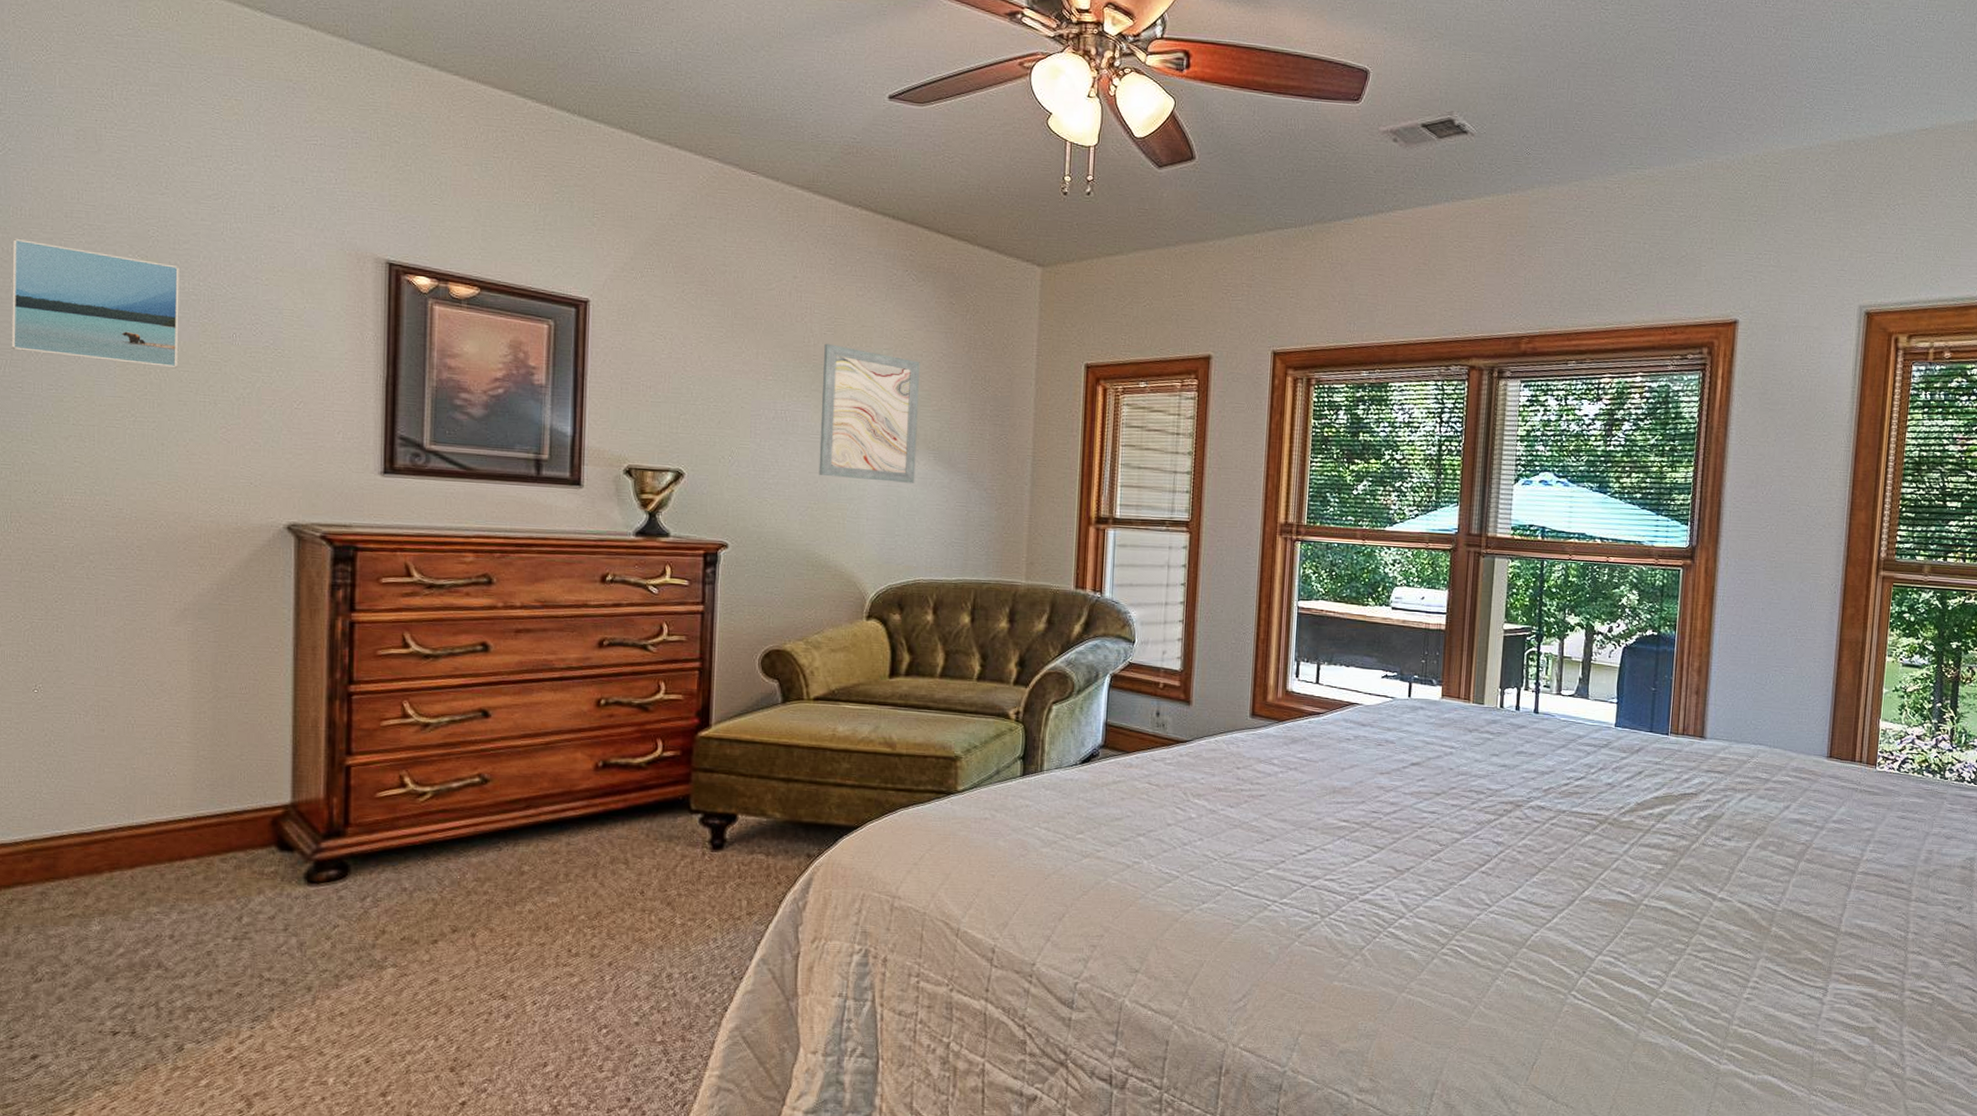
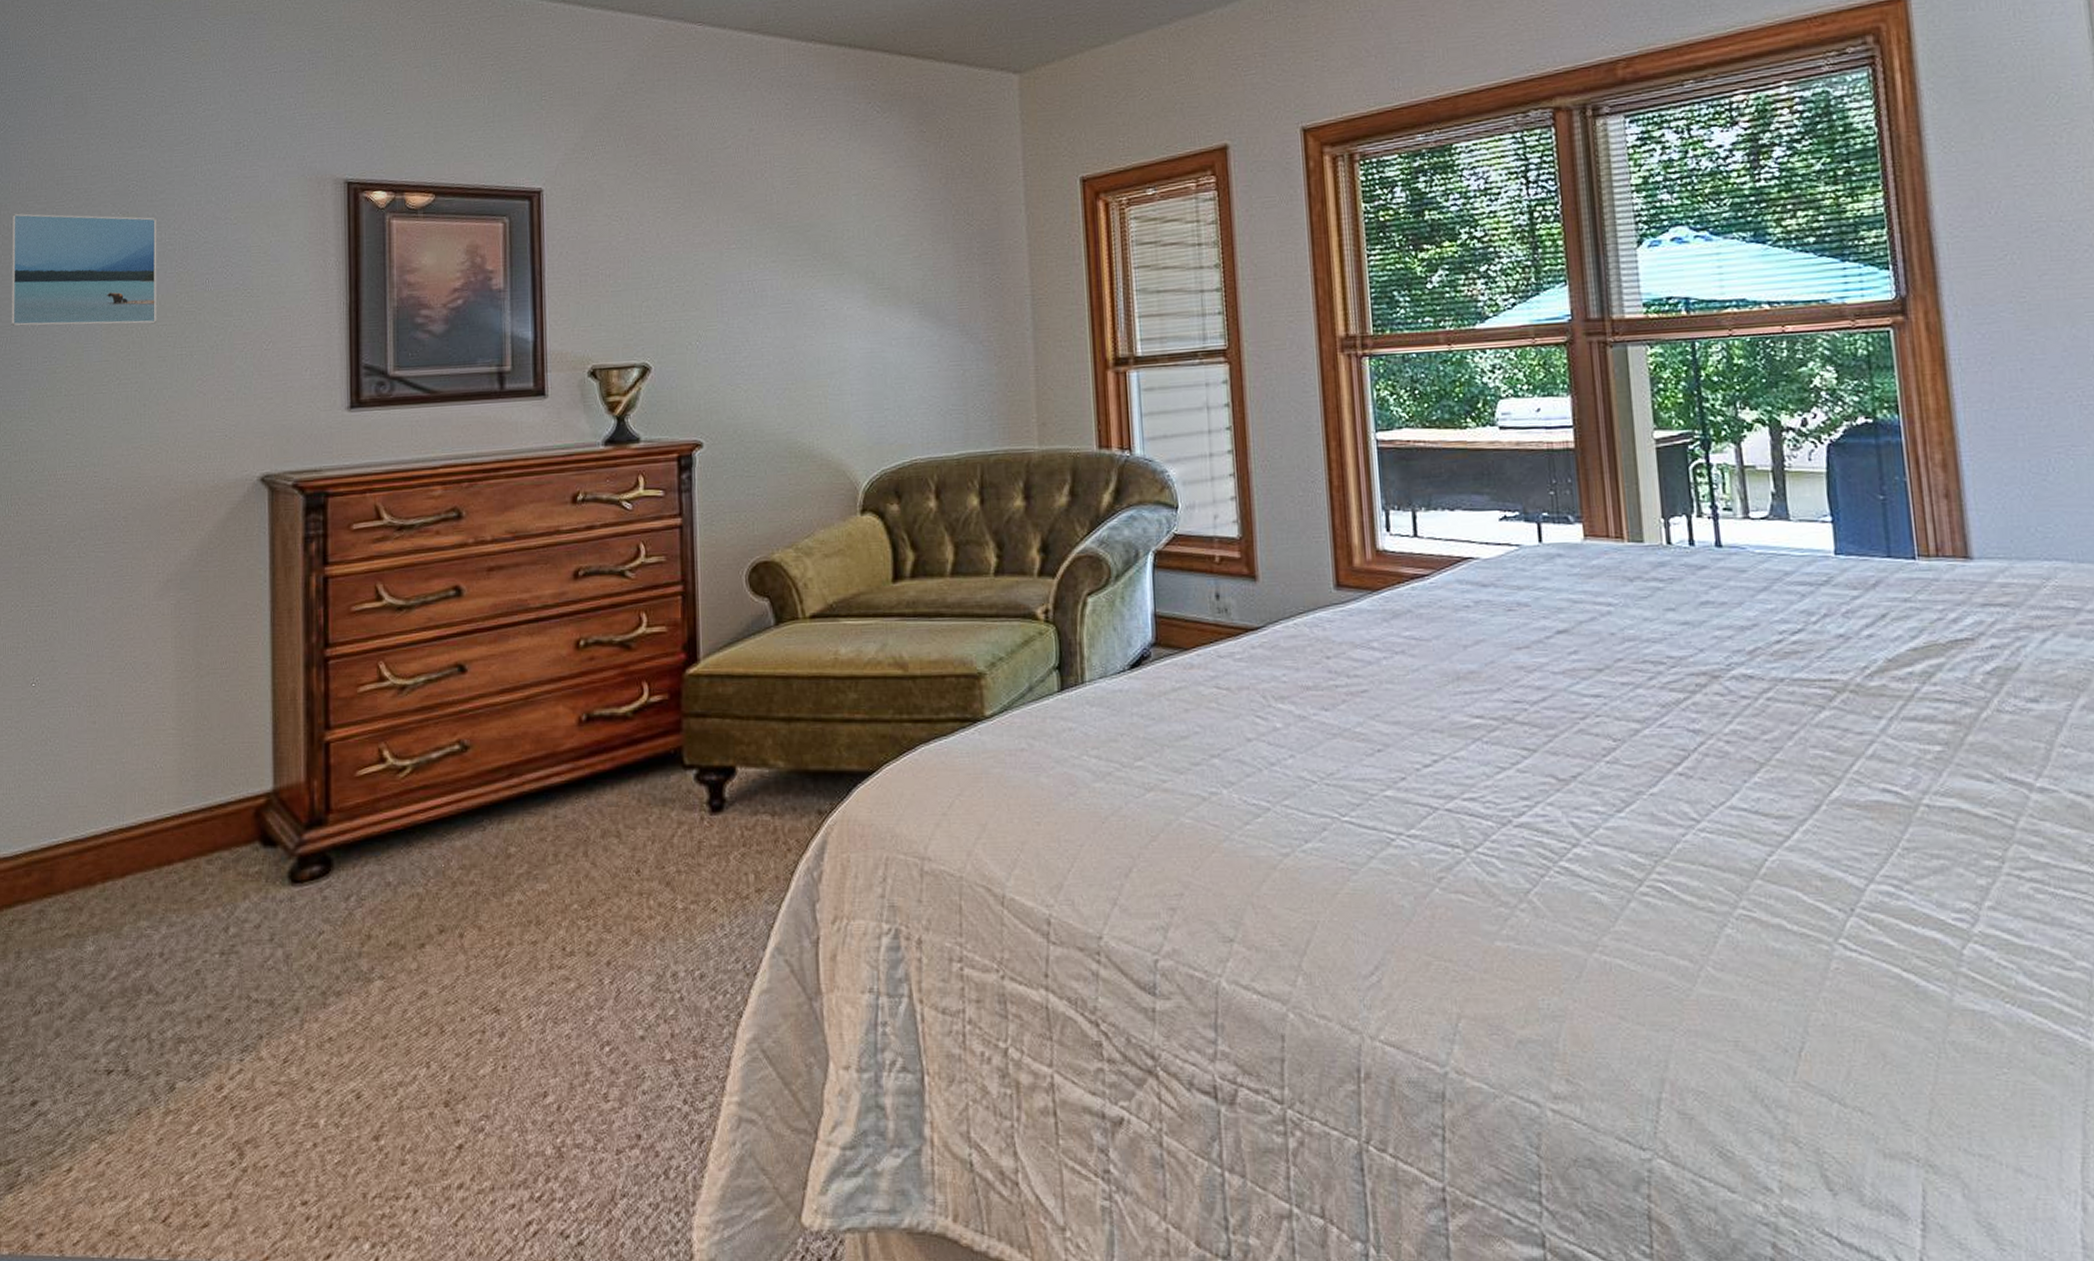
wall art: present [818,343,920,483] -> none [788,198,901,351]

